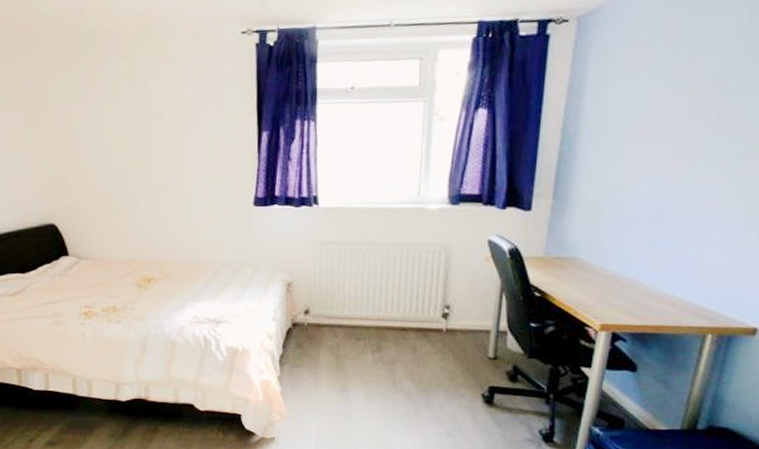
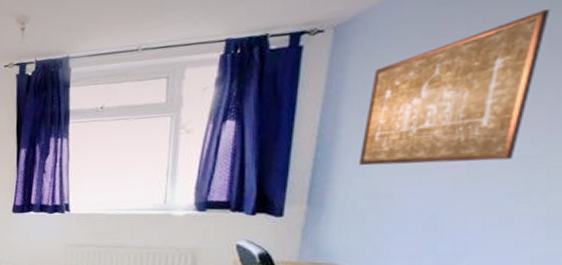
wall art: none [597,17,751,160] -> present [358,9,551,166]

